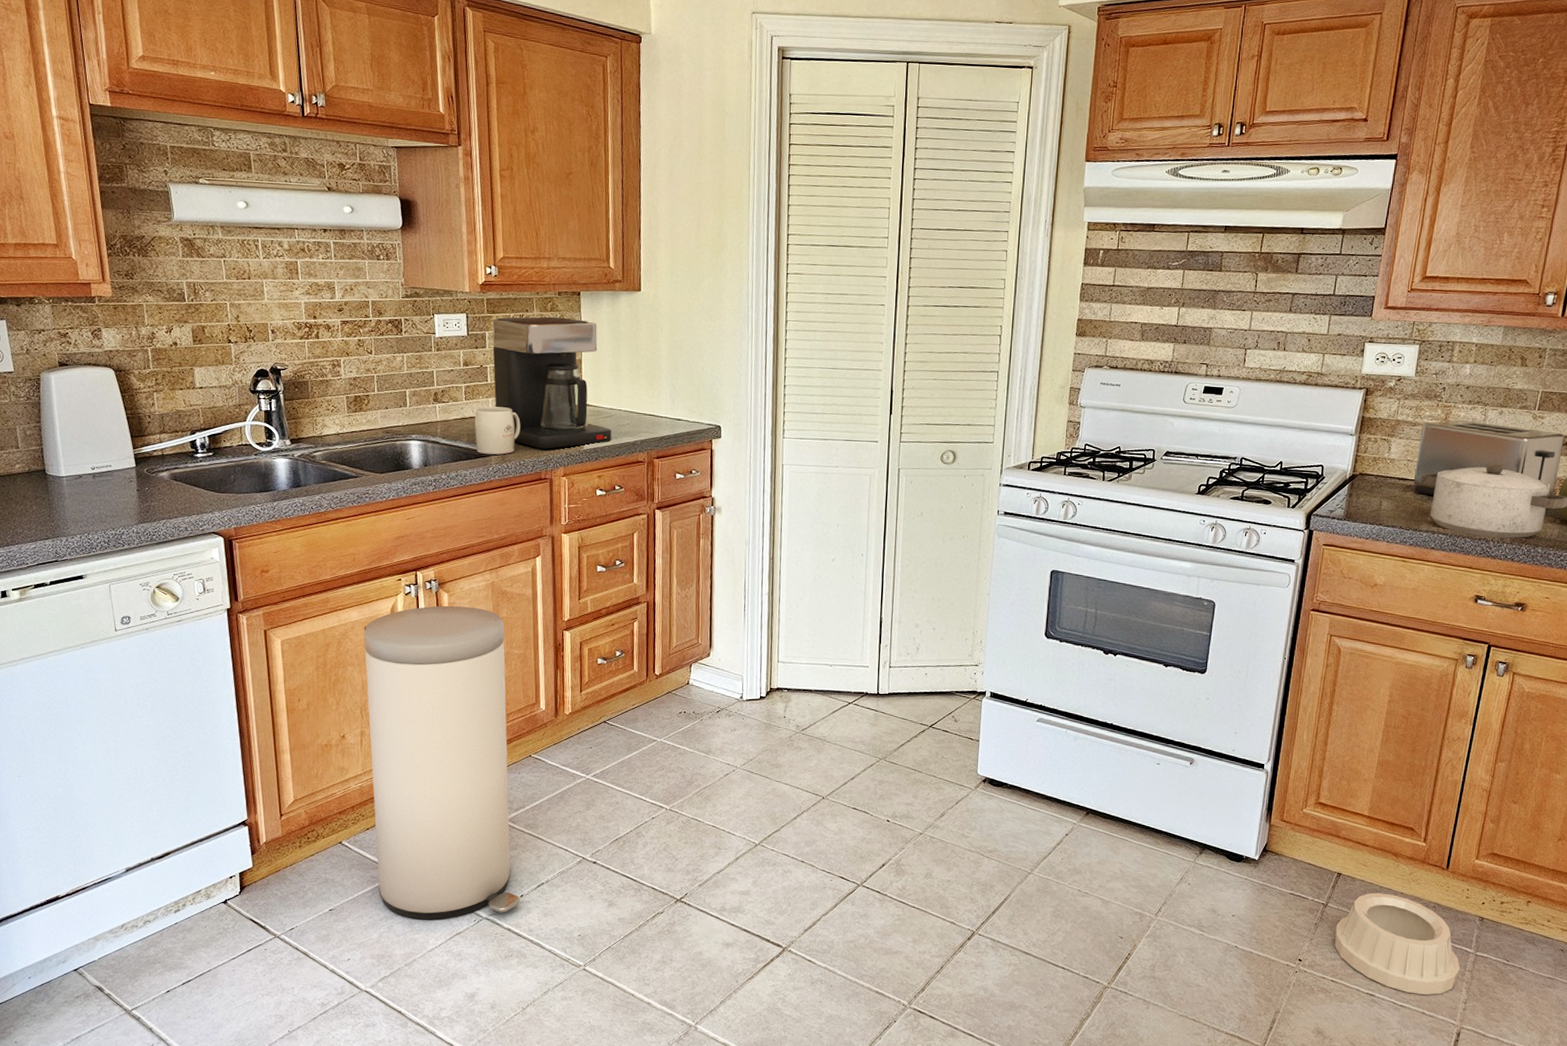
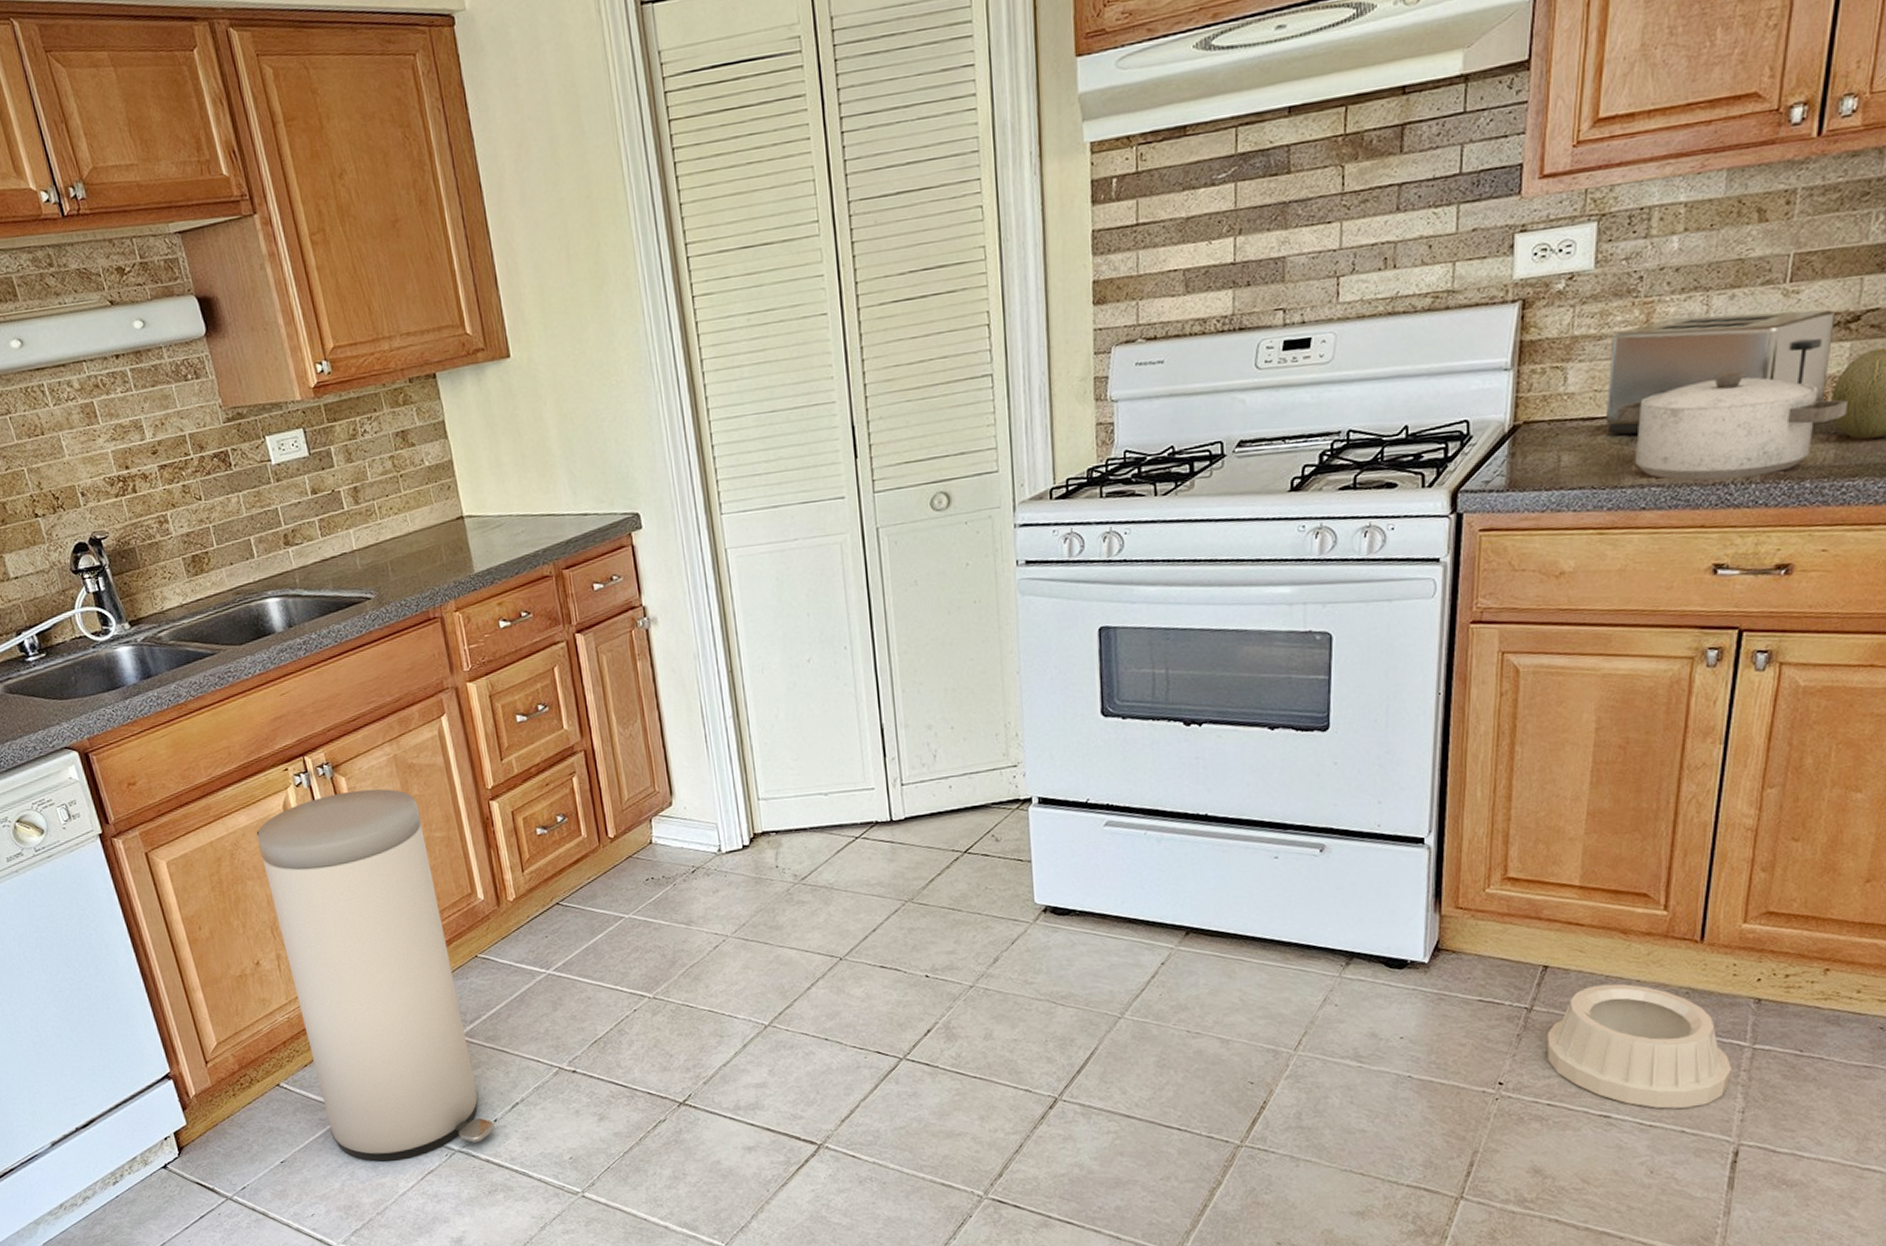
mug: present [474,406,521,455] -> none [336,537,395,601]
coffee maker: present [492,316,612,449] -> none [336,408,507,582]

